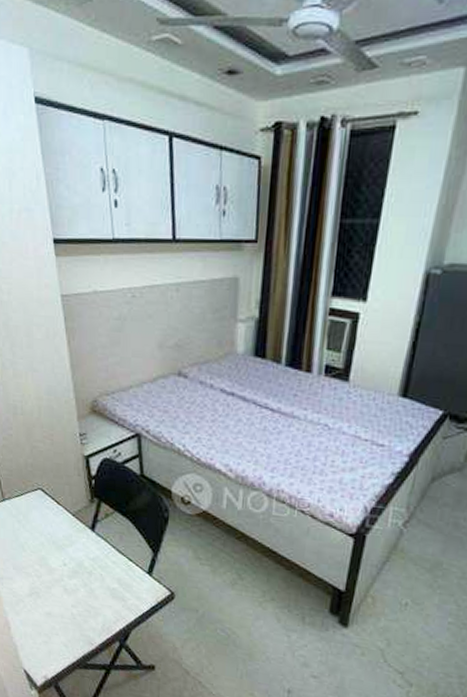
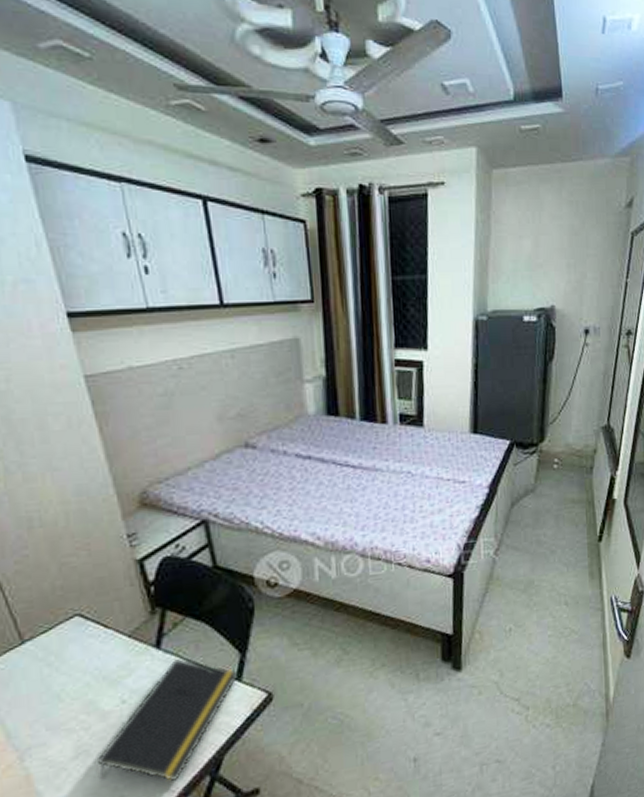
notepad: none [44,543,149,638] -> present [98,658,237,782]

